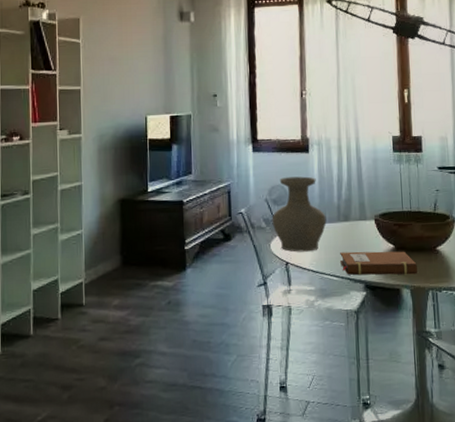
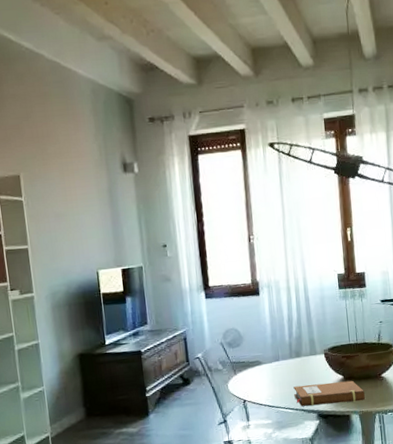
vase: present [272,176,327,252] -> none [227,318,280,390]

